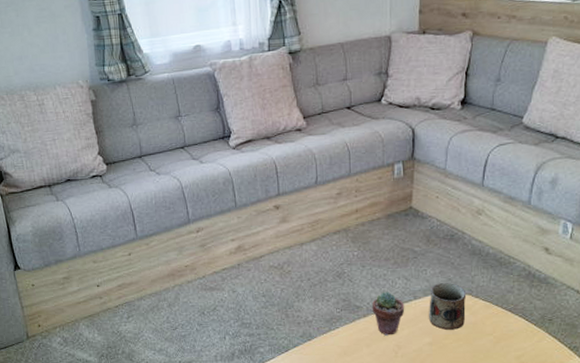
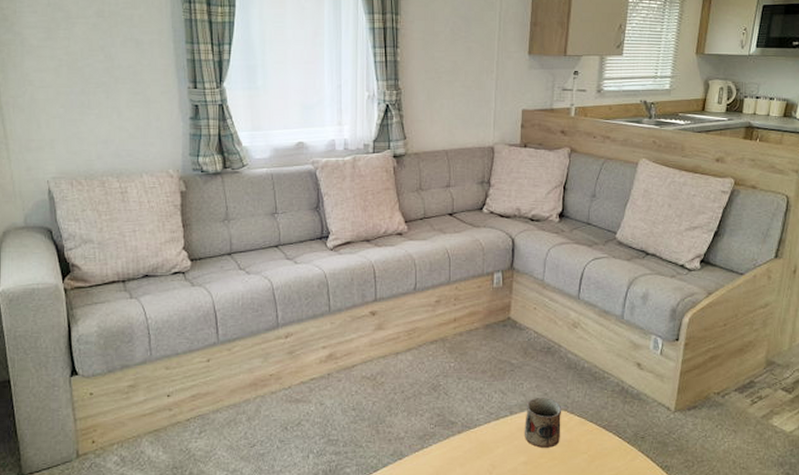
potted succulent: present [372,292,405,336] -> none [468,406,501,454]

